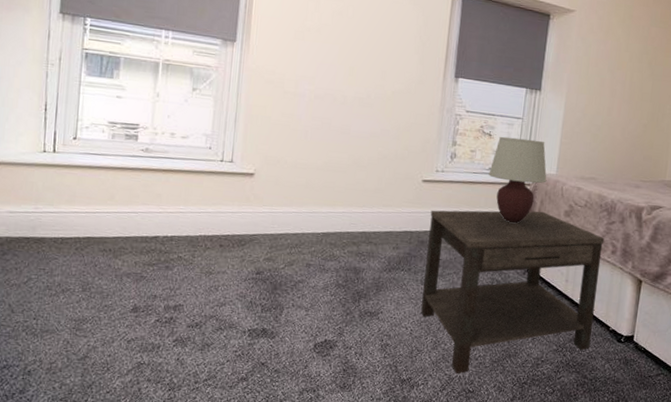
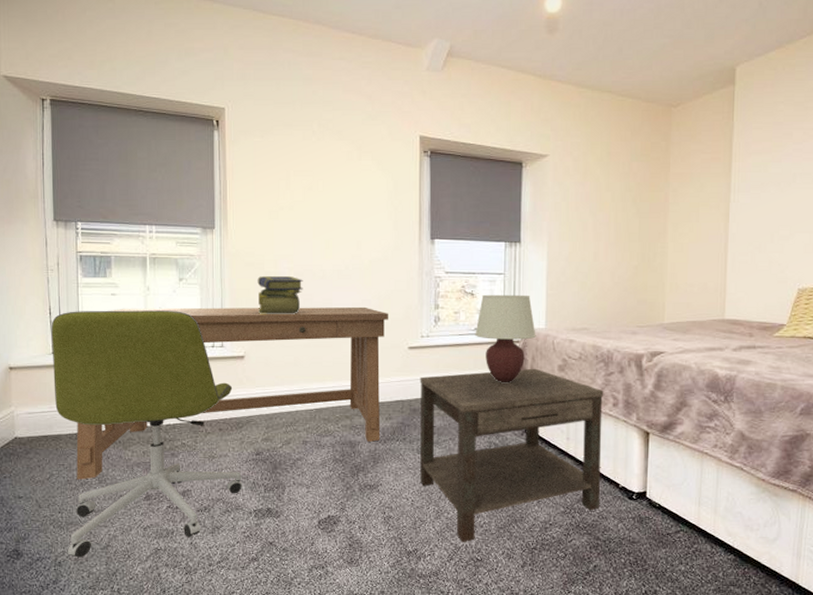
office chair: none [39,109,239,368] -> present [51,310,242,558]
desk: none [58,112,406,287] -> present [76,306,388,480]
stack of books: none [274,95,323,137] -> present [257,276,303,315]

